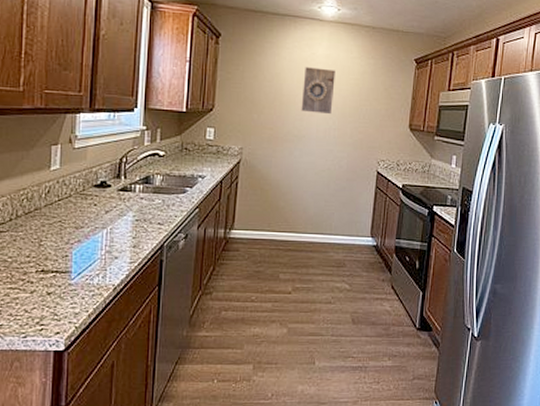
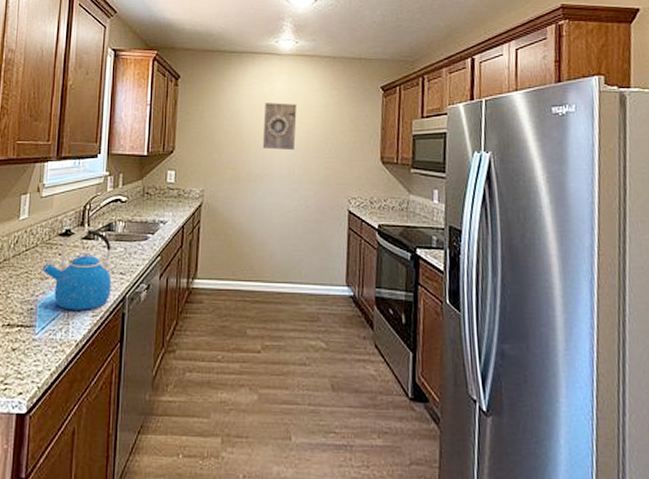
kettle: none [76,181,150,257] -> present [42,229,112,310]

